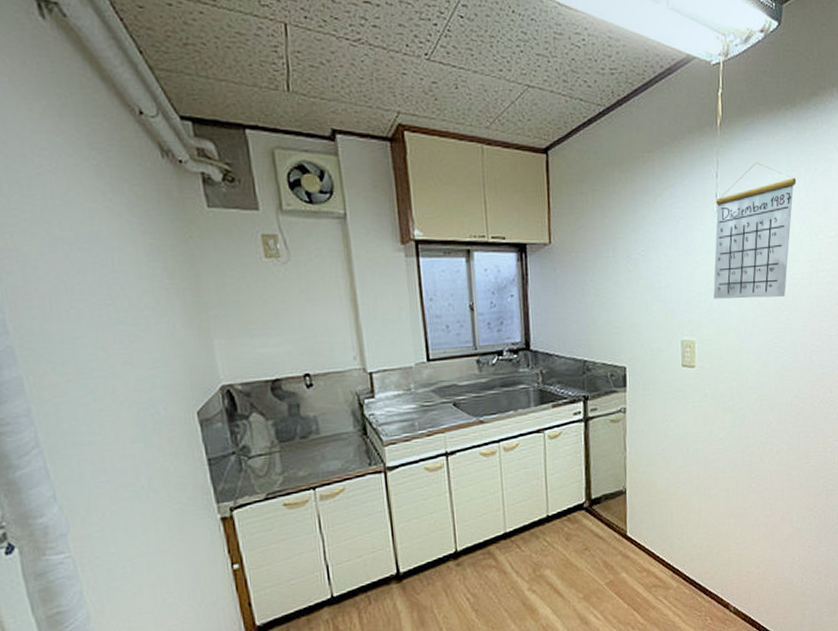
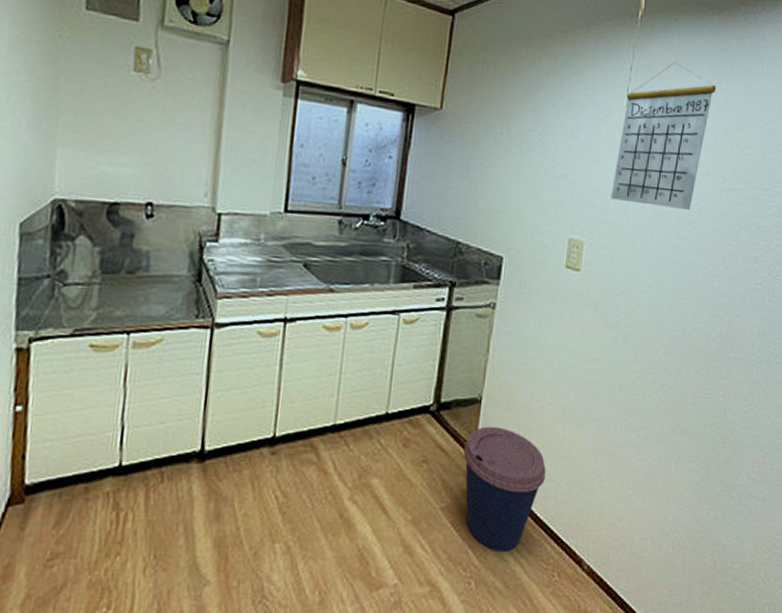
coffee cup: none [617,510,689,609] -> present [463,426,546,551]

